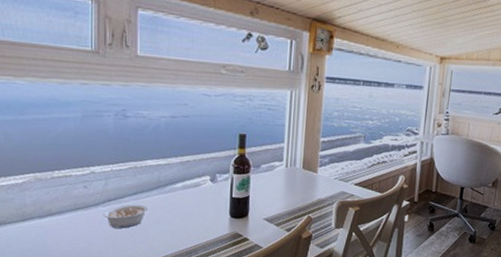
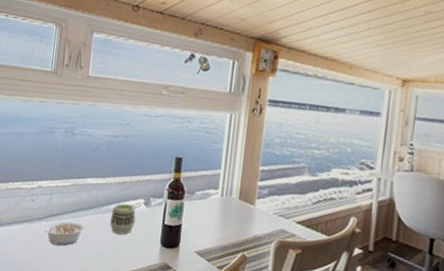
cup: none [175,181,202,211] -> present [109,203,136,235]

